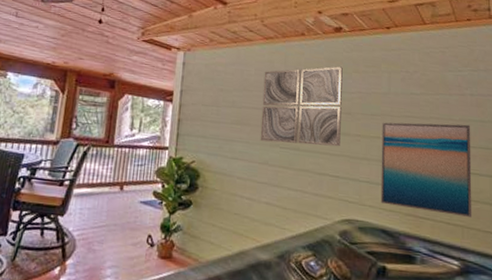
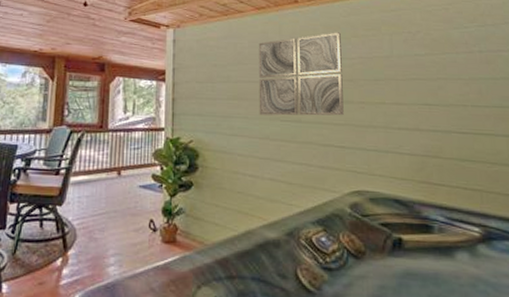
wall art: present [380,122,472,217] -> none [386,83,491,180]

